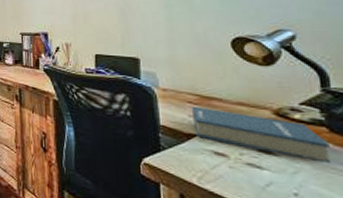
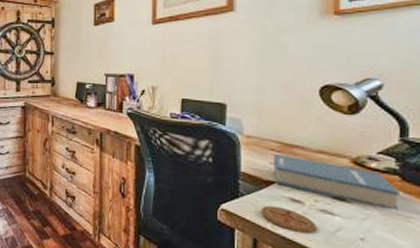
coaster: none [184,159,246,189] -> present [260,205,317,234]

